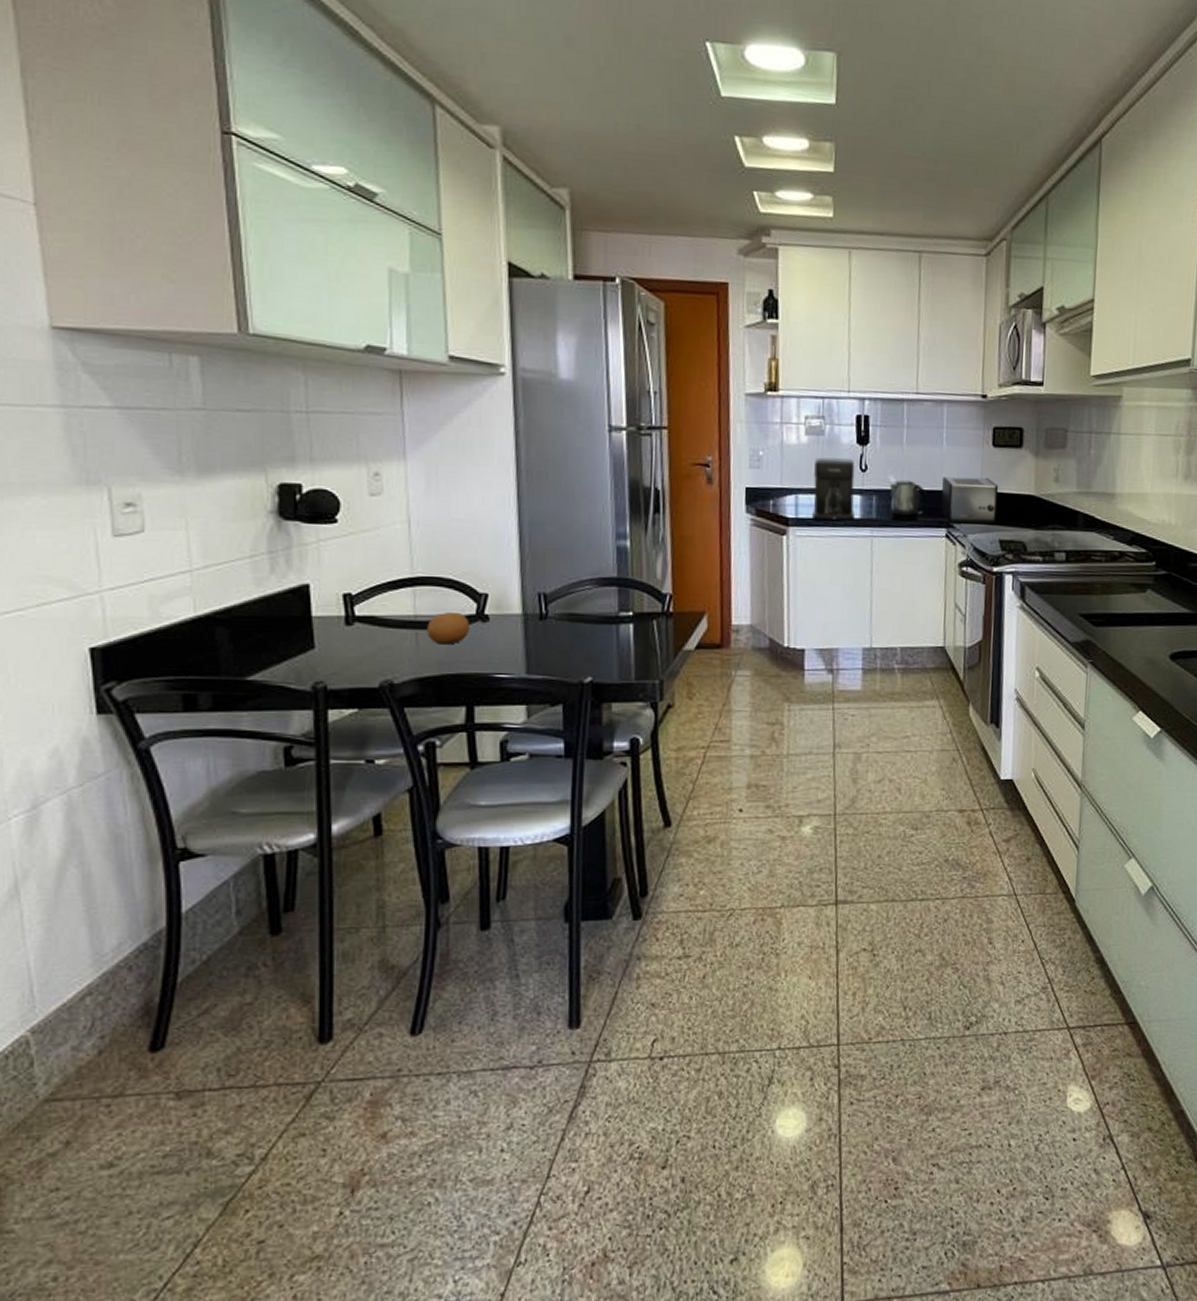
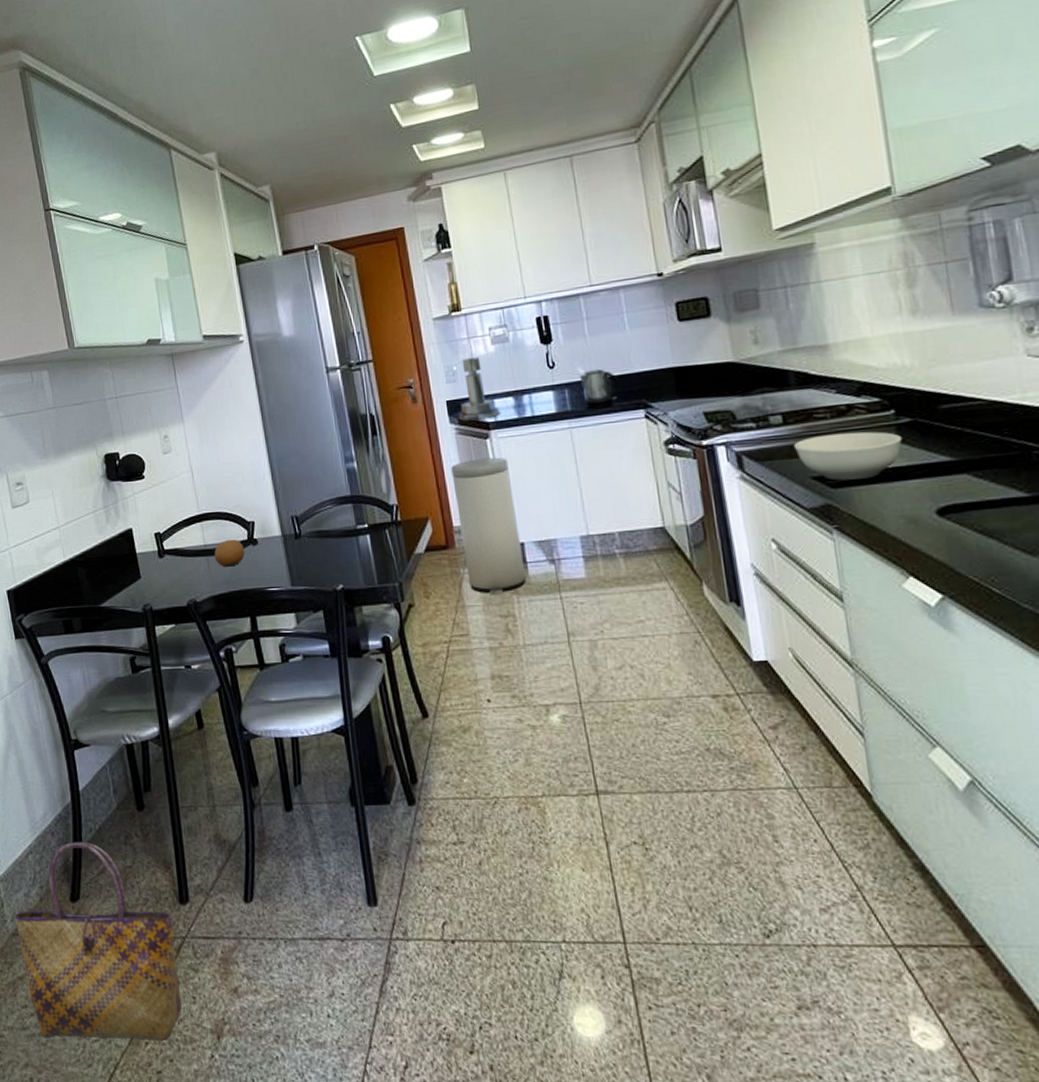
tote bag: none [51,977,306,1224] -> present [14,842,182,1040]
pedal bin: none [738,555,803,700] -> present [451,457,526,594]
paper towel holder: none [756,445,803,514] -> present [458,357,501,422]
coffee maker: present [812,457,855,522] -> none [504,359,550,421]
toaster: present [941,477,999,525] -> none [632,353,697,403]
bowl: none [1070,576,1157,621] -> present [793,431,903,481]

